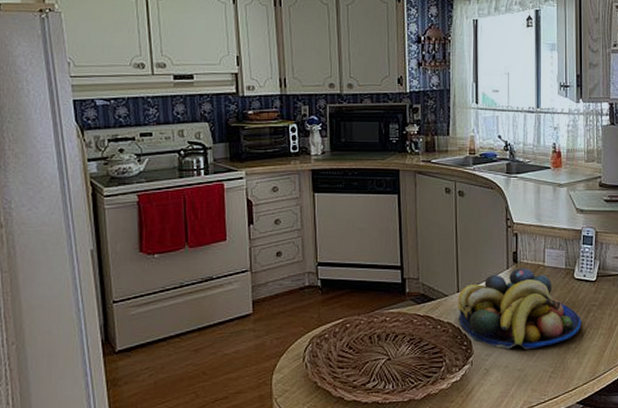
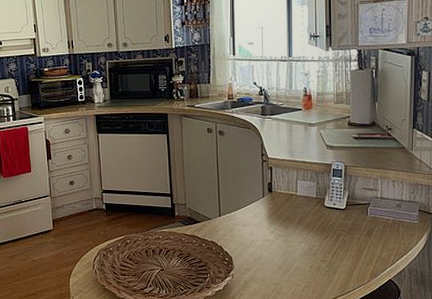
fruit bowl: present [458,268,582,350] -> none [220,197,332,267]

